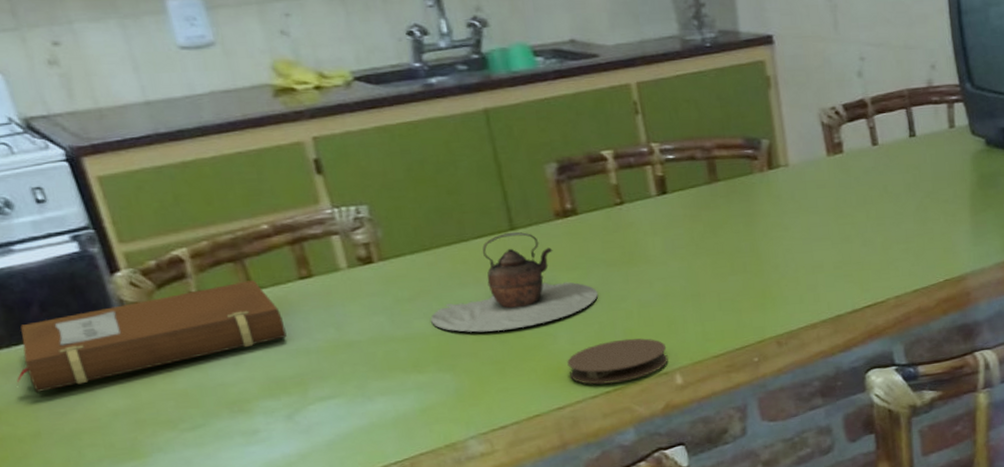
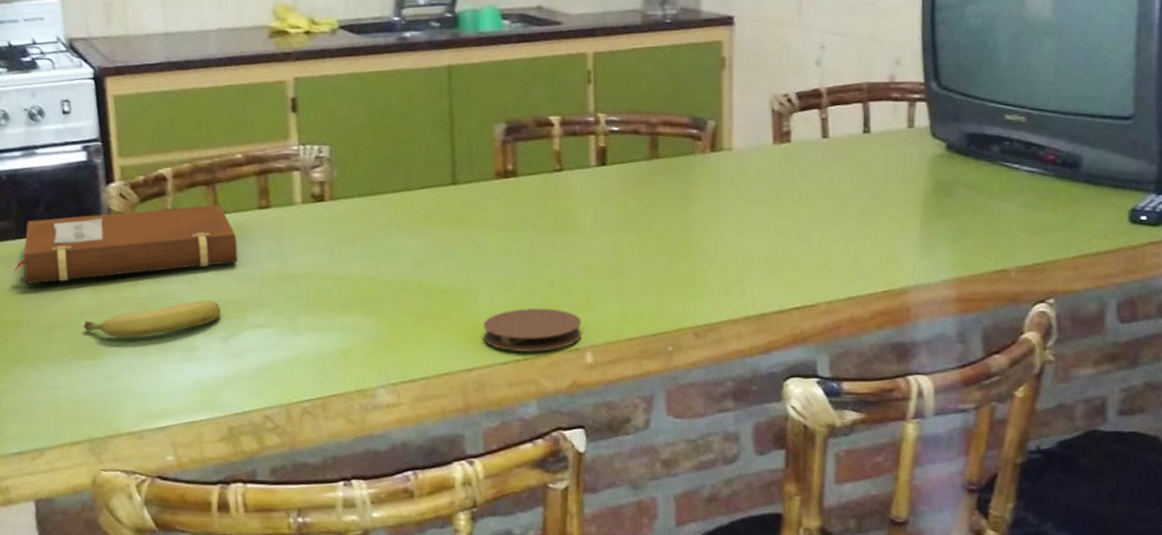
fruit: none [118,379,279,434] -> present [83,299,221,339]
teapot: present [430,232,599,333] -> none [365,187,524,283]

